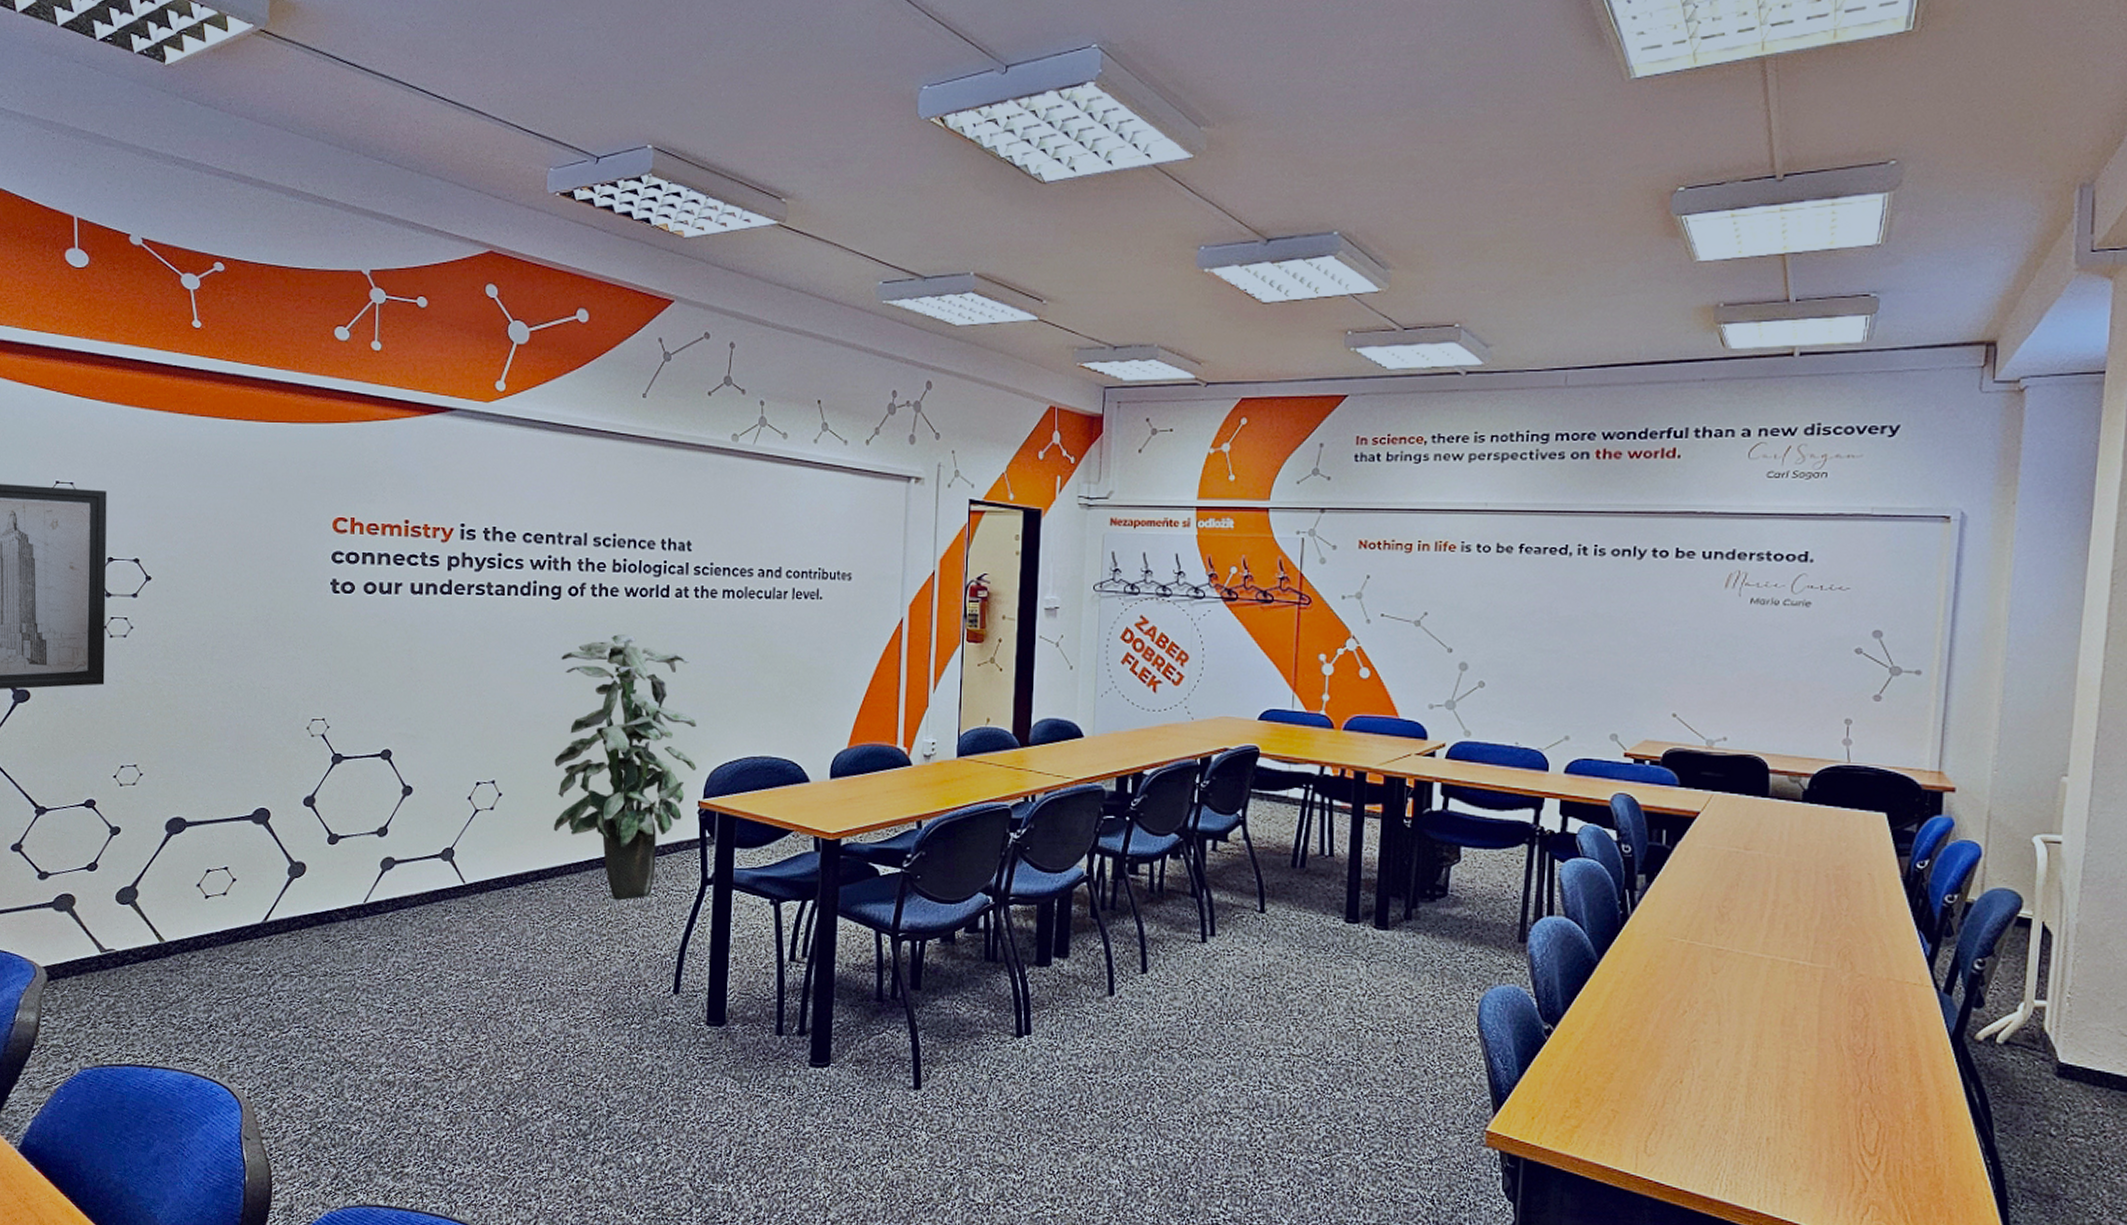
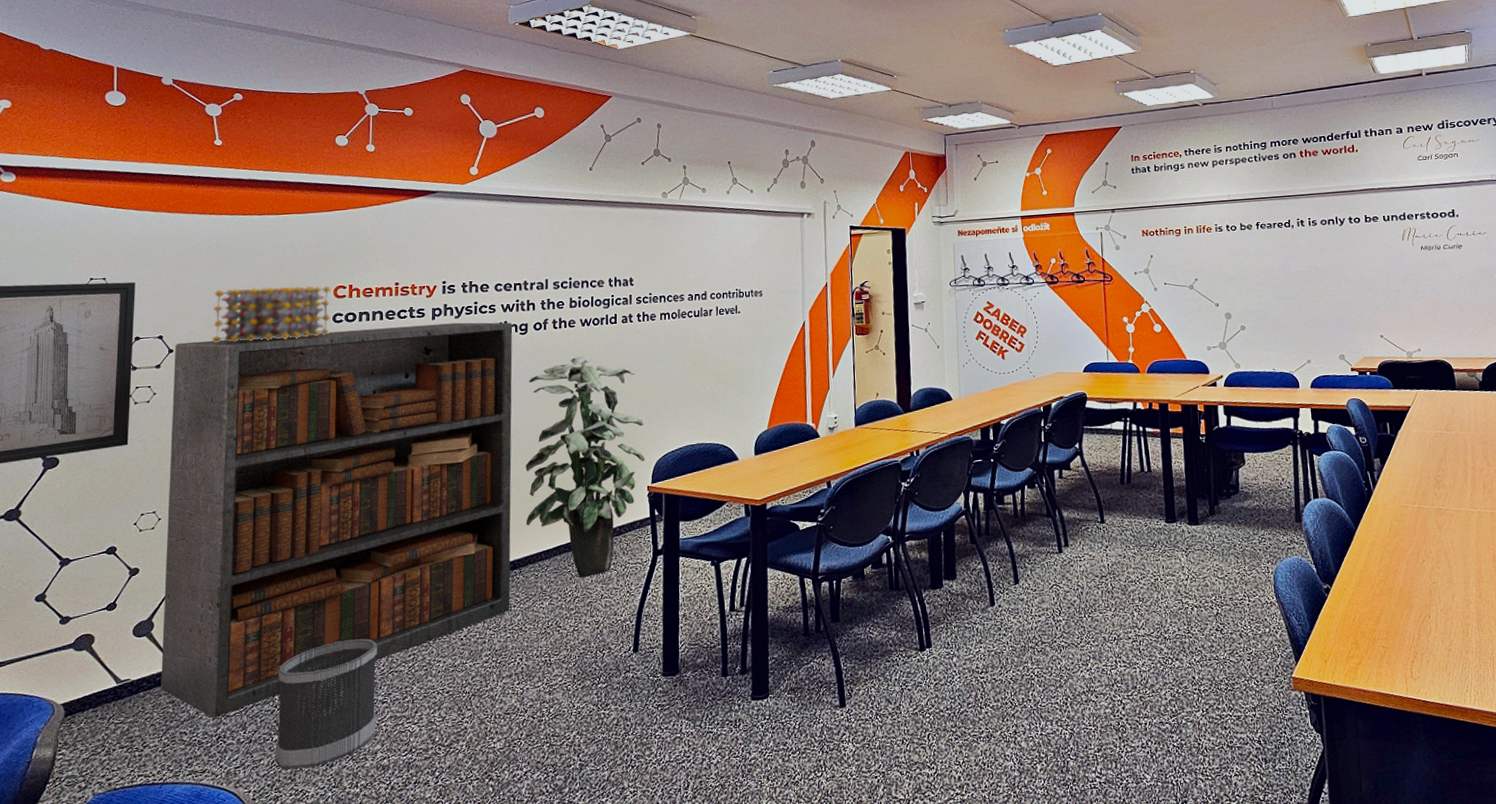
bookcase: none [147,569,543,1004] -> present [161,322,513,718]
molecular model: none [195,509,330,578] -> present [212,286,331,343]
wastebasket: none [272,936,383,1073] -> present [276,638,378,770]

